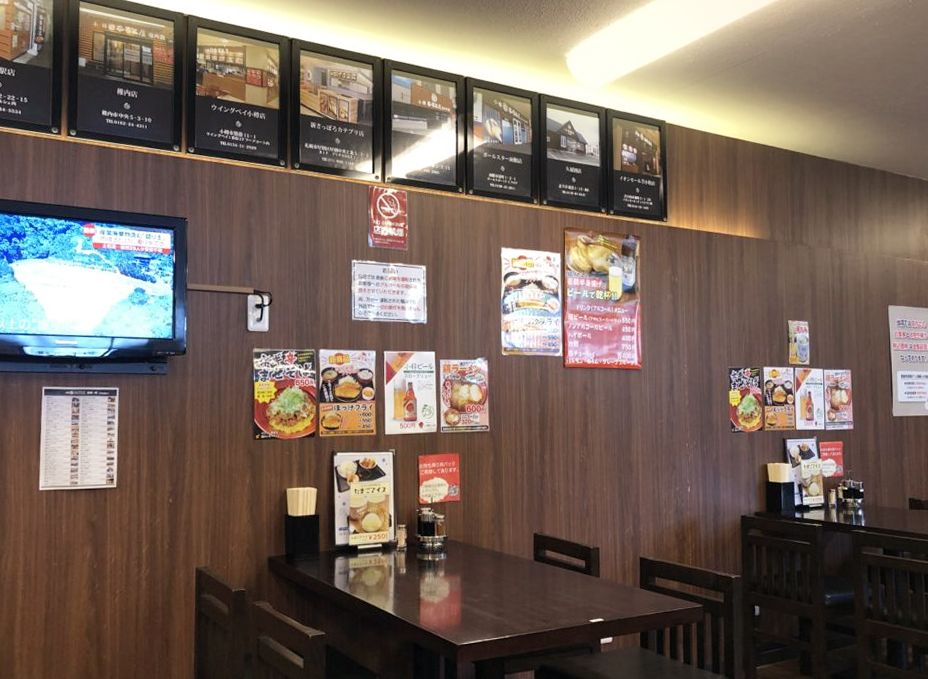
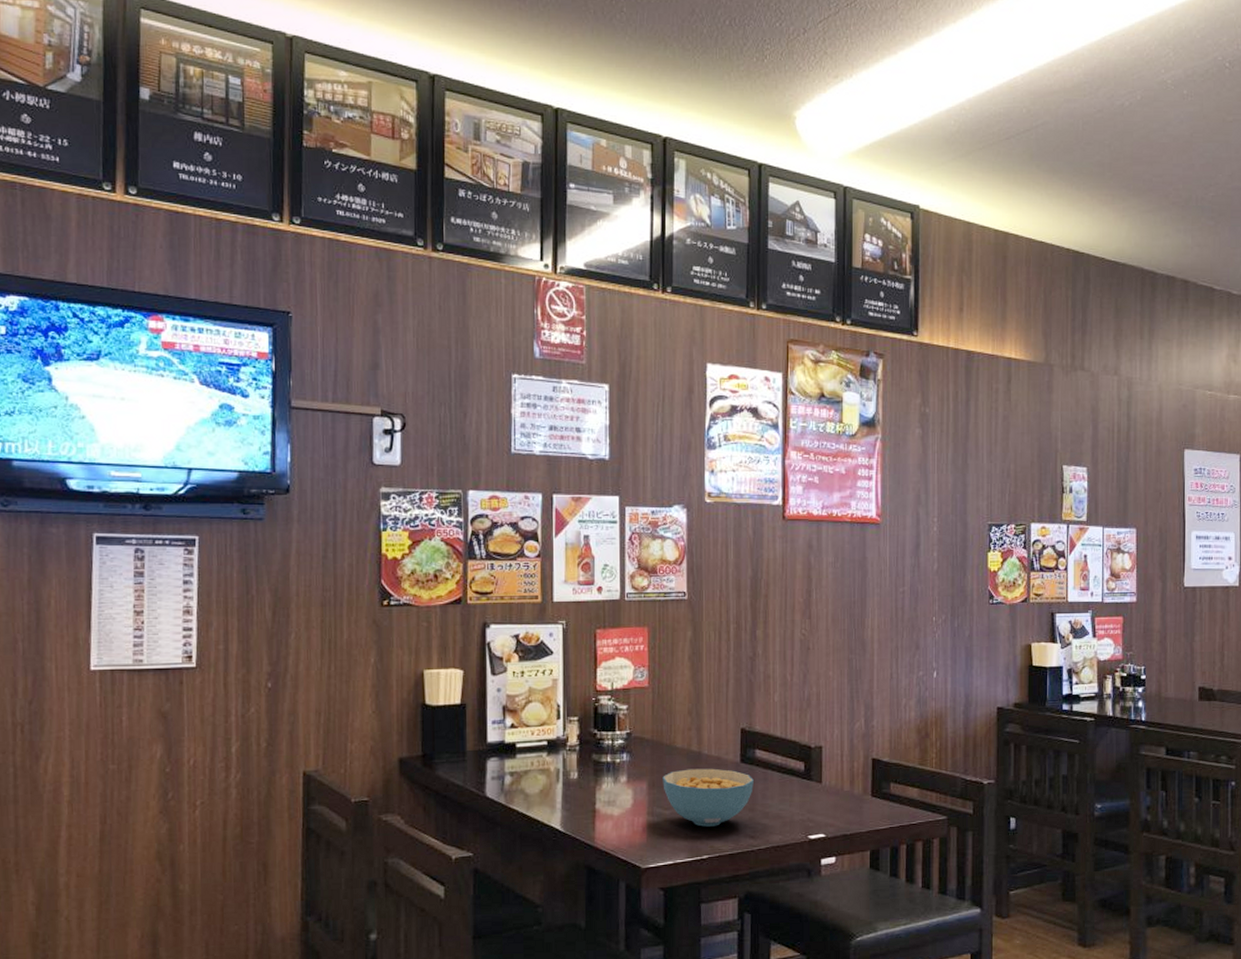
cereal bowl: none [472,565,545,612] -> present [662,768,754,827]

